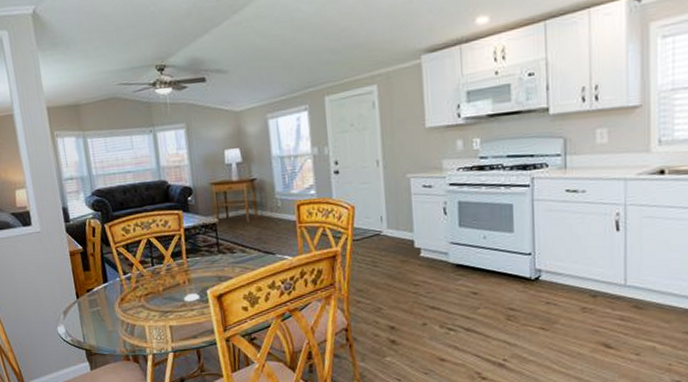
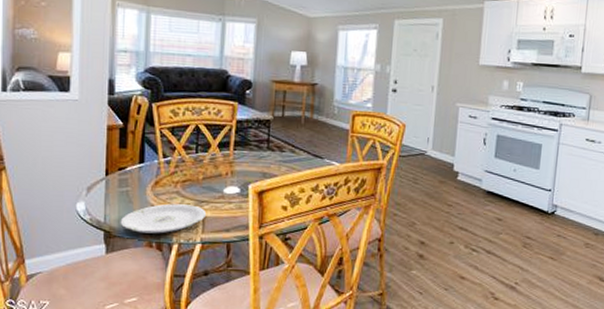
plate: none [97,316,172,348] -> present [120,204,206,234]

